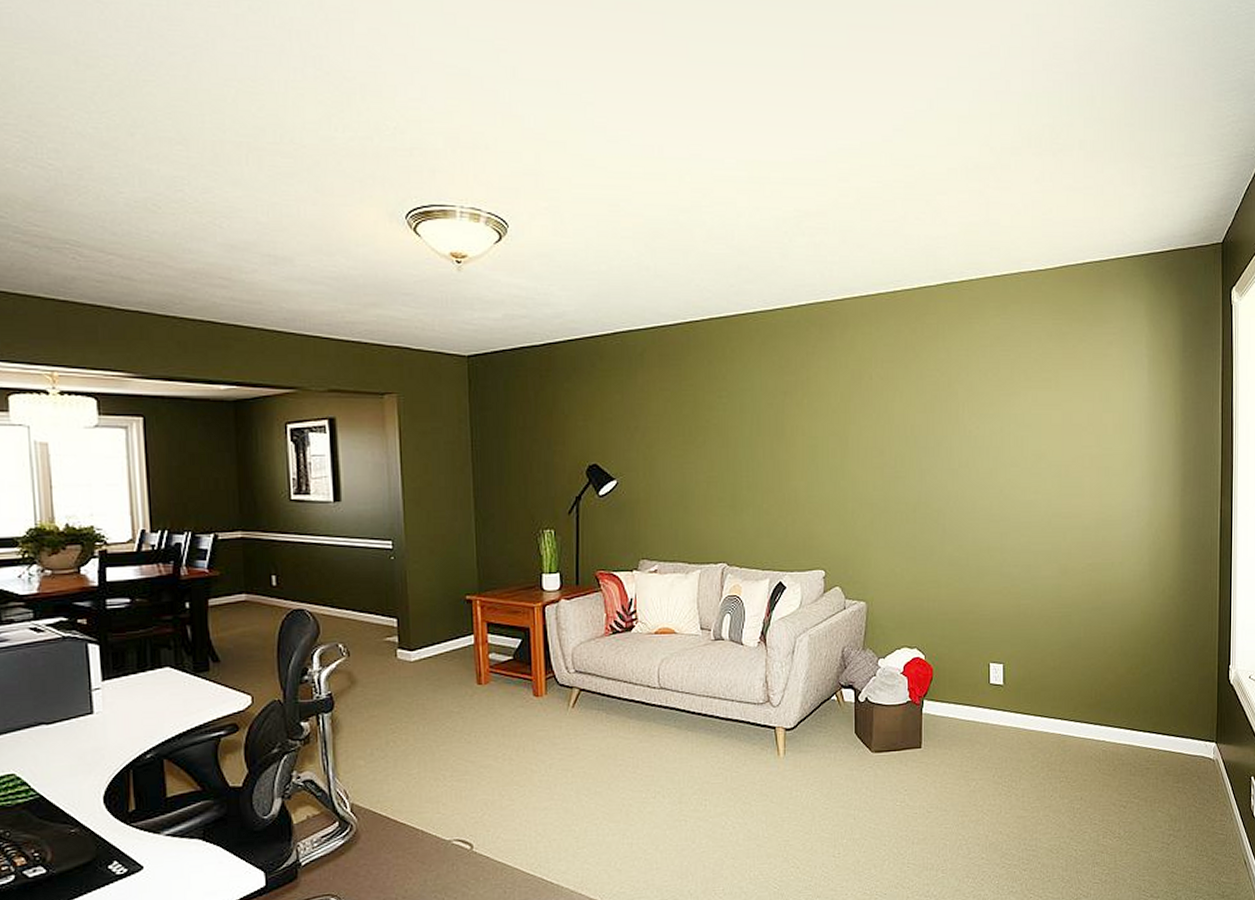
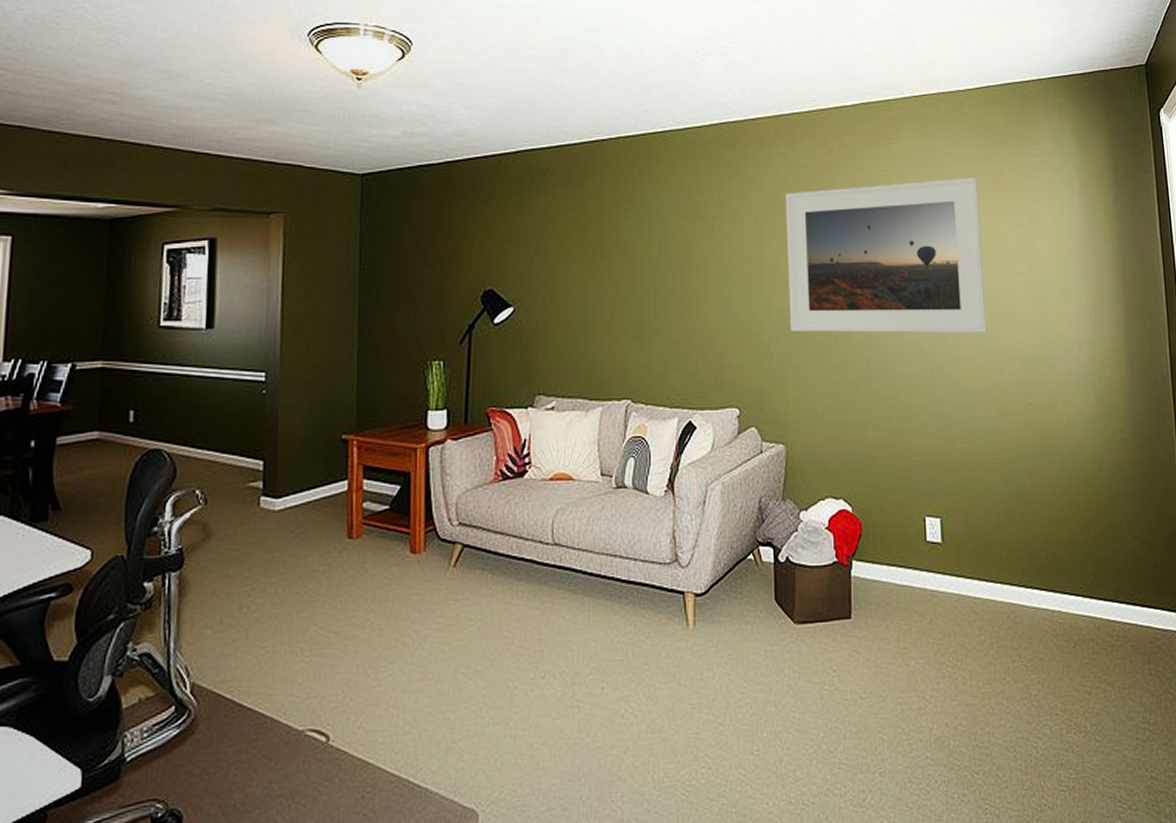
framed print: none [870,355,1054,502] -> present [785,177,987,333]

